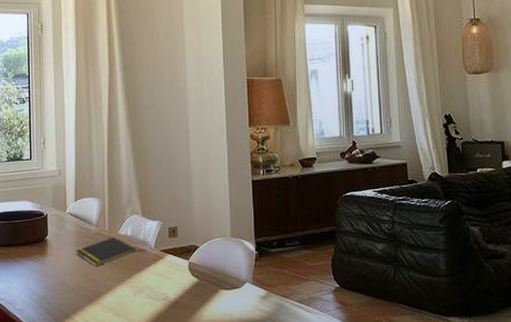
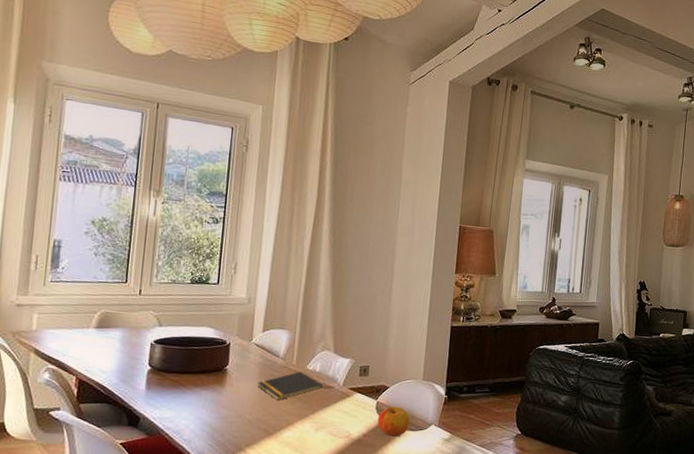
apple: none [191,266,224,297] -> present [377,406,410,437]

